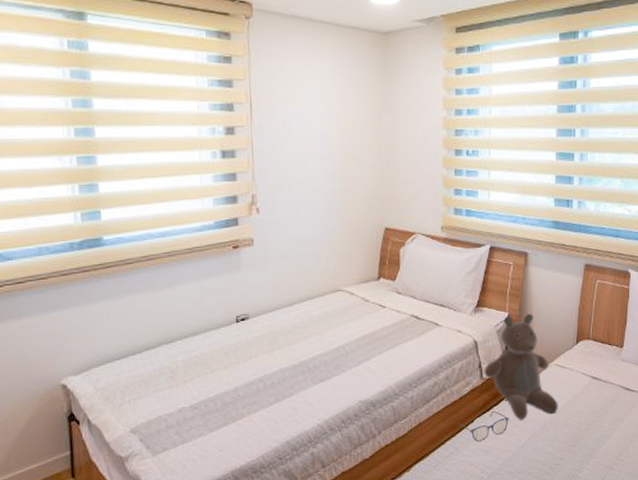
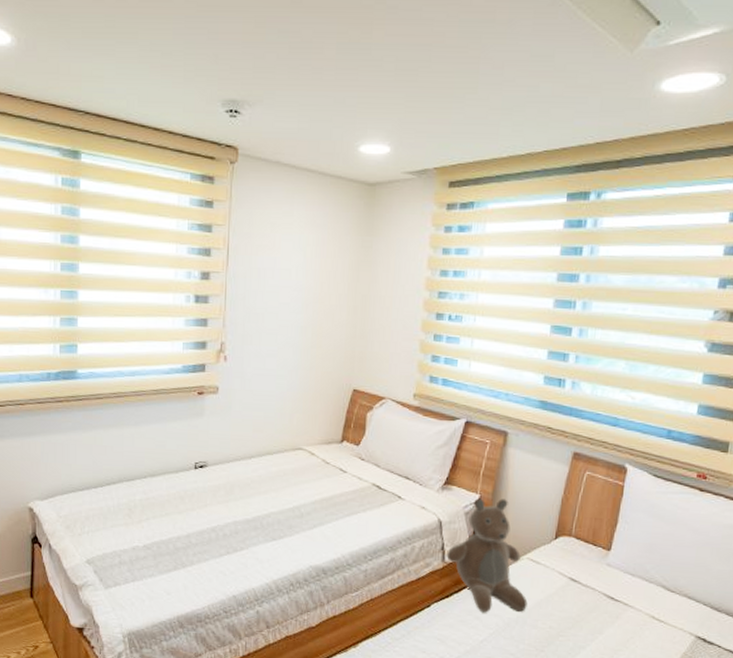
glasses: present [455,411,509,442] -> none [409,599,470,629]

